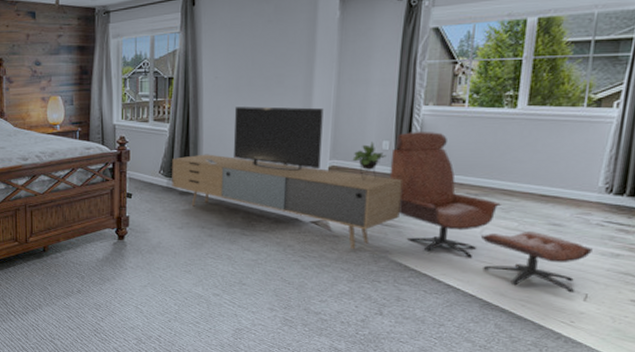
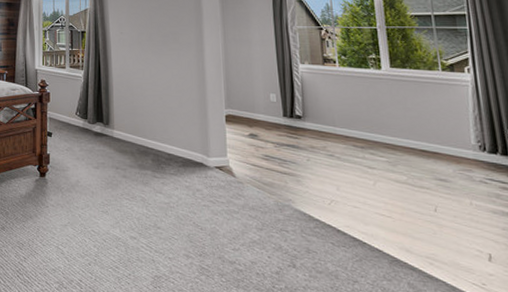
media console: present [172,106,402,250] -> none [87,58,296,197]
lounge chair: present [389,132,593,293] -> none [279,87,484,252]

